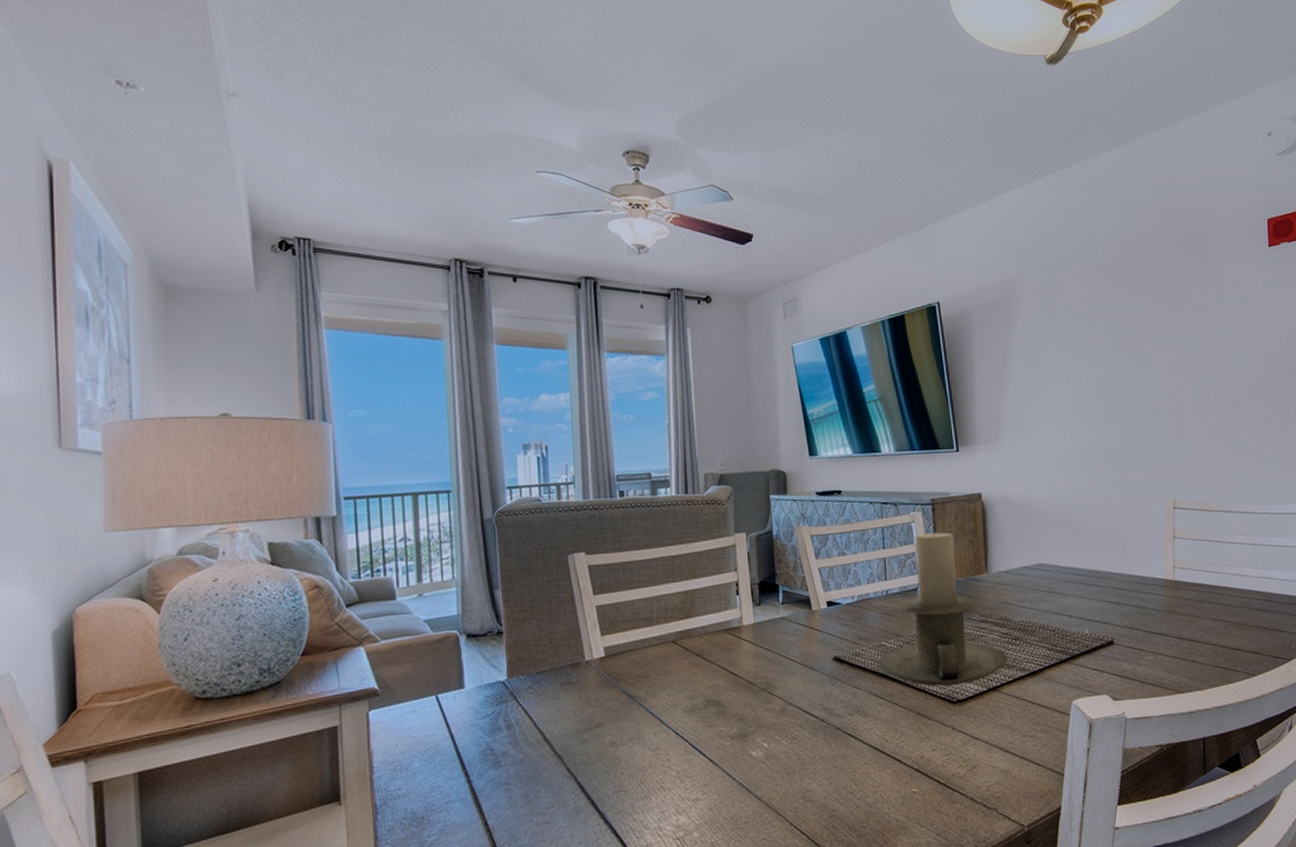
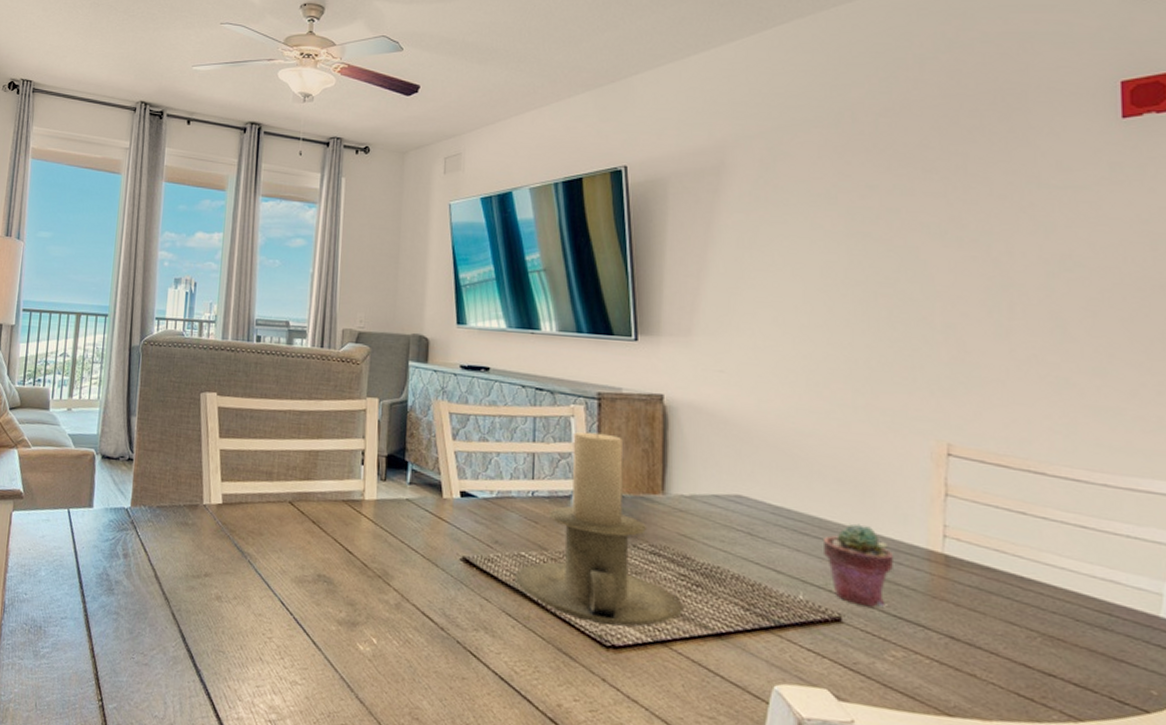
potted succulent: none [1099,569,1145,629] -> present [824,523,894,608]

